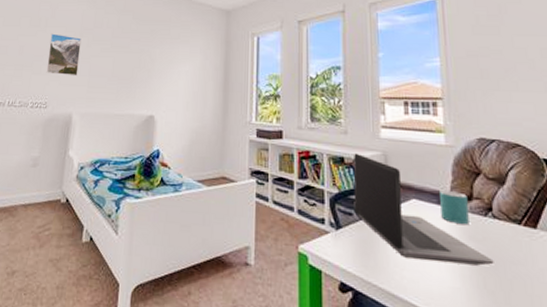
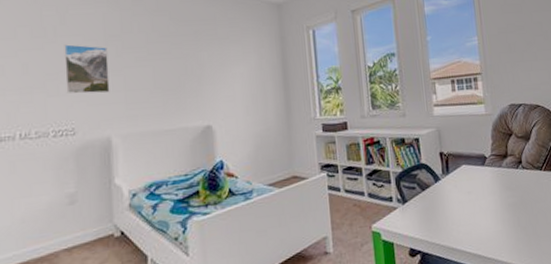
laptop computer: present [353,153,494,266] -> none [413,132,525,216]
mug: present [440,191,469,224] -> none [483,152,506,179]

